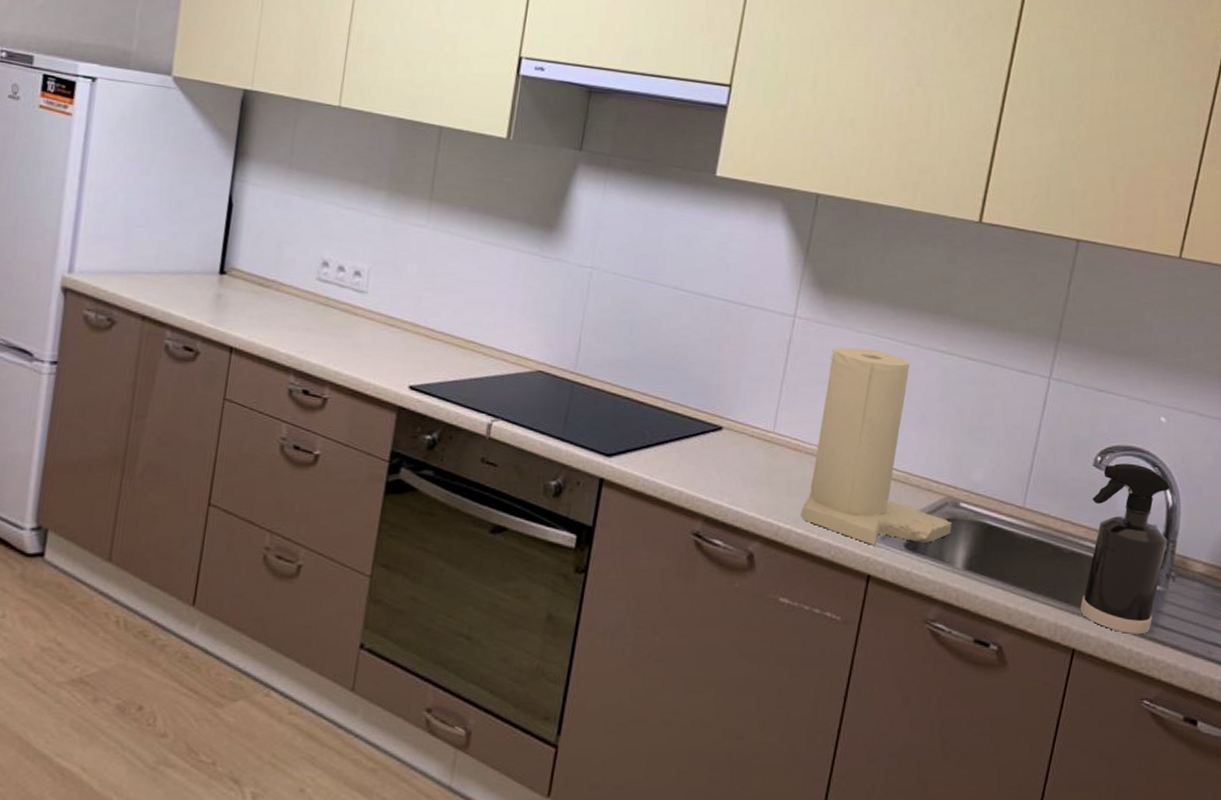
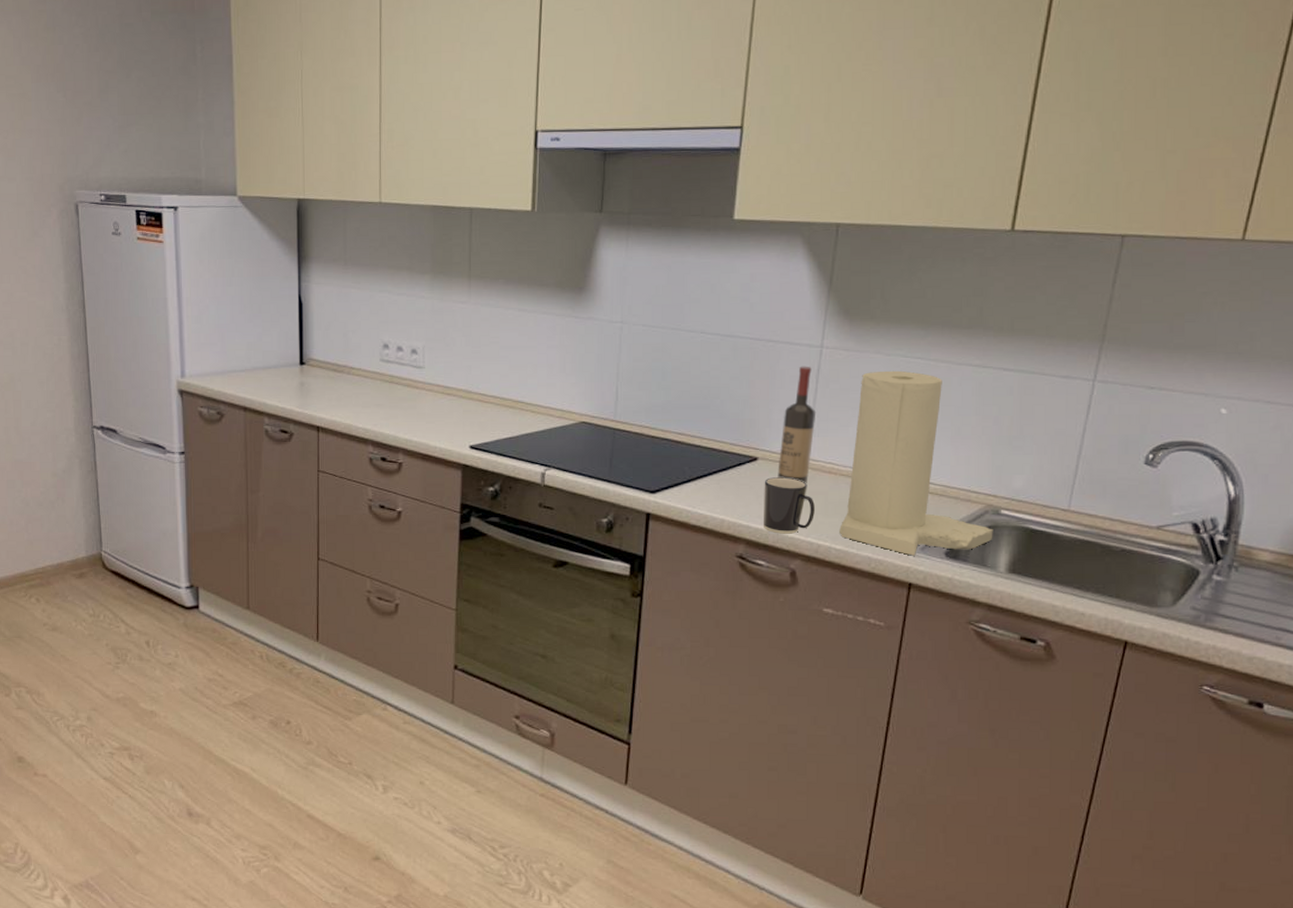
mug: none [722,449,778,514] -> present [762,477,815,535]
wine bottle: none [741,334,785,460] -> present [778,366,816,484]
spray bottle: present [1080,463,1170,635] -> none [1132,458,1232,624]

